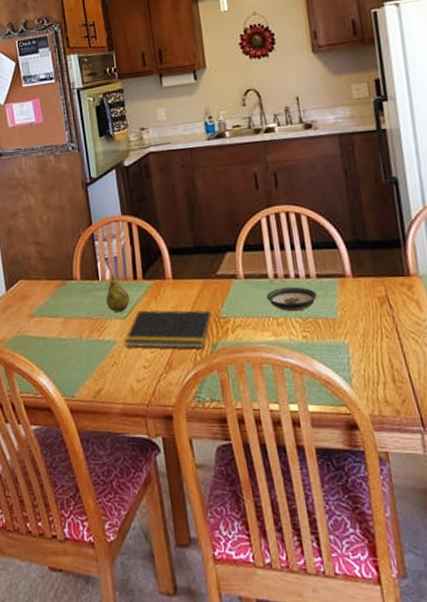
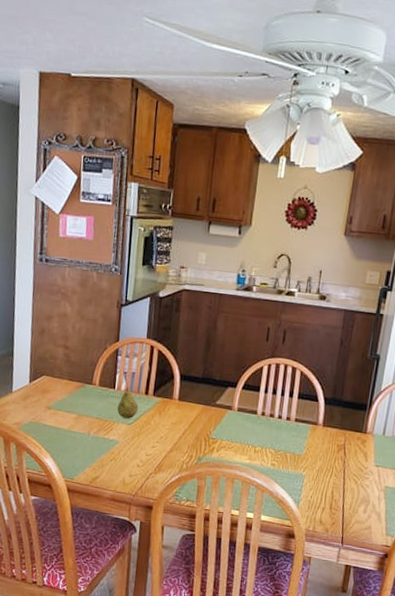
notepad: present [125,309,213,349] -> none [126,420,204,459]
saucer: present [266,287,317,312] -> none [251,423,292,445]

